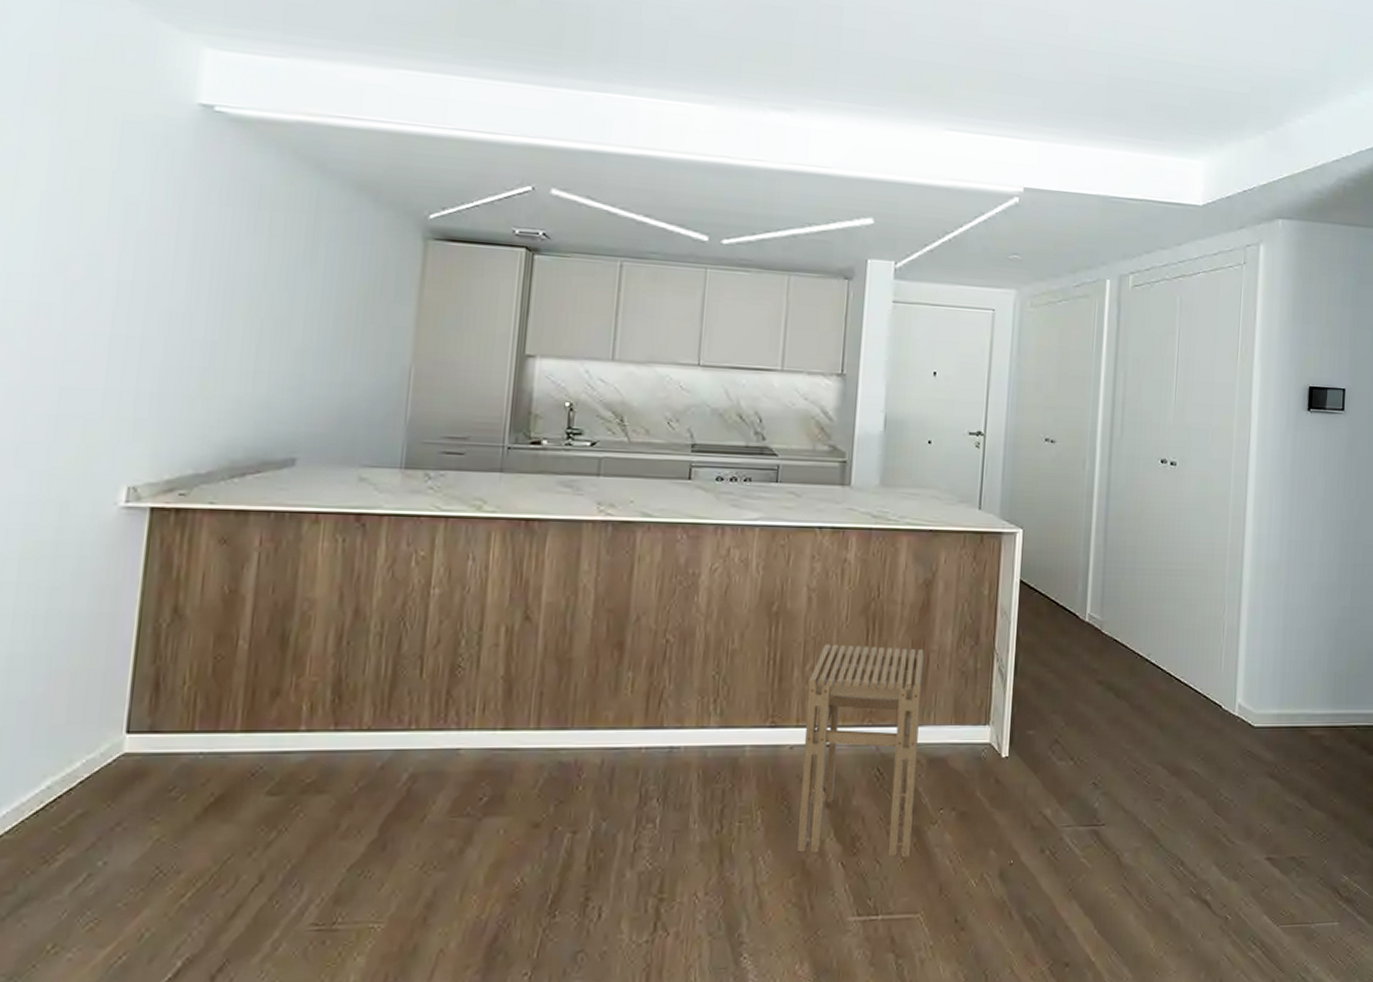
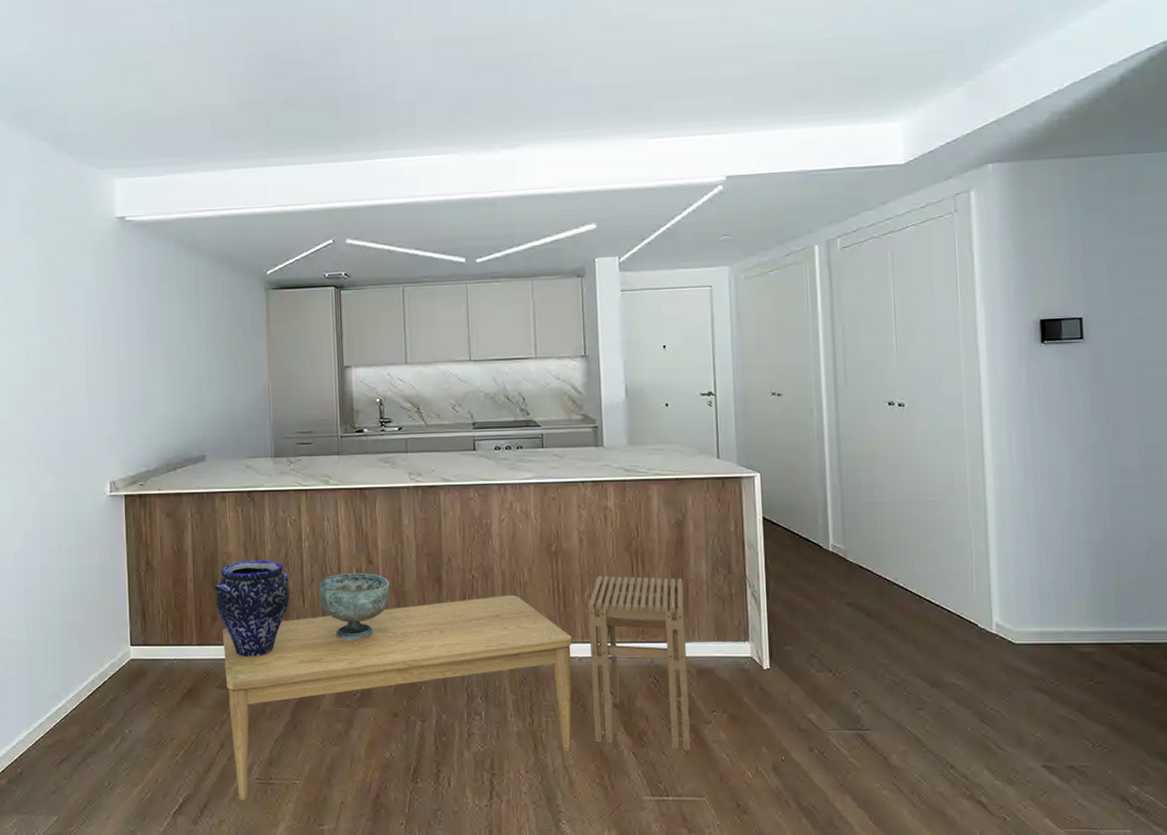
coffee table: none [277,665,784,957] -> present [223,594,572,800]
vase: none [282,611,404,748] -> present [214,560,290,657]
decorative bowl: none [445,633,551,725] -> present [318,573,390,641]

